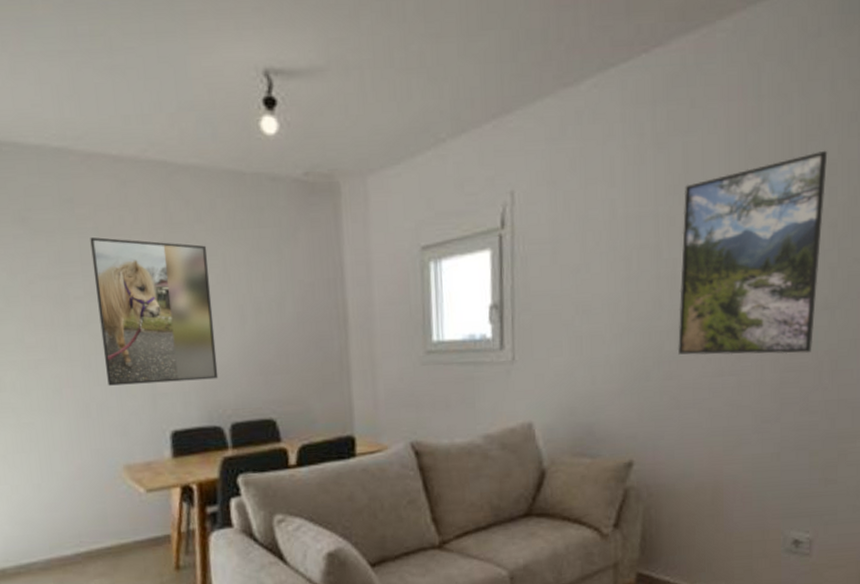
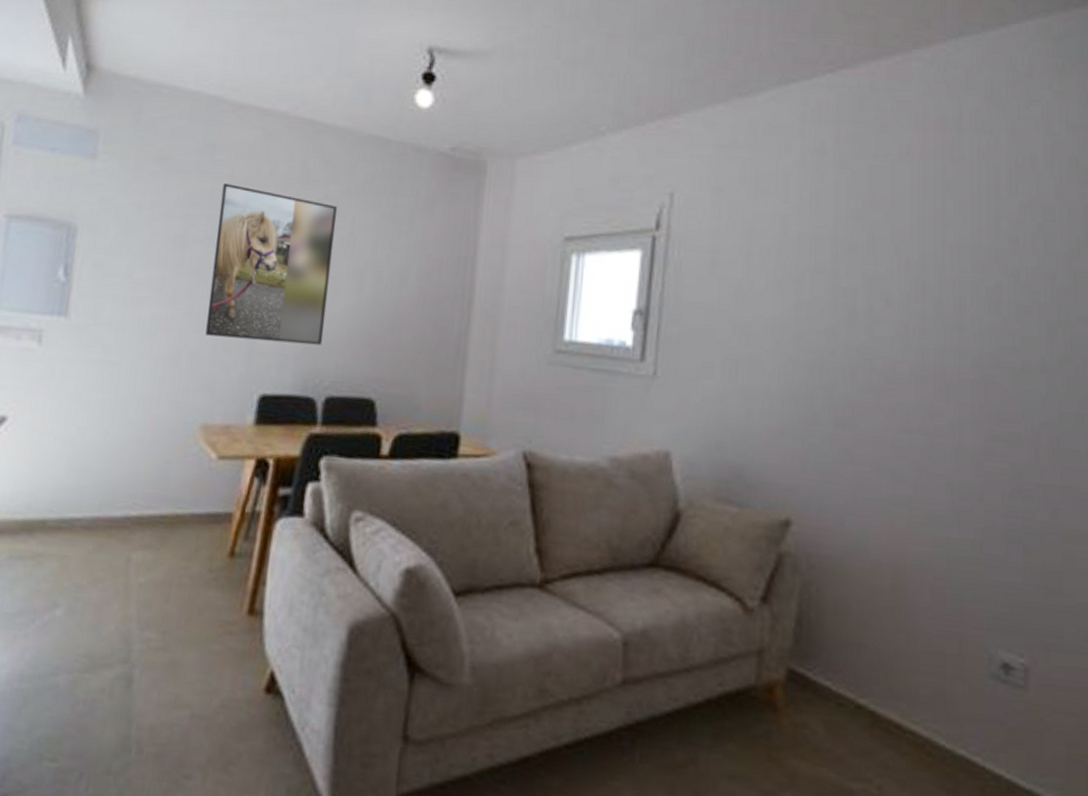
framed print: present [677,150,828,356] -> none [853,193,1043,422]

